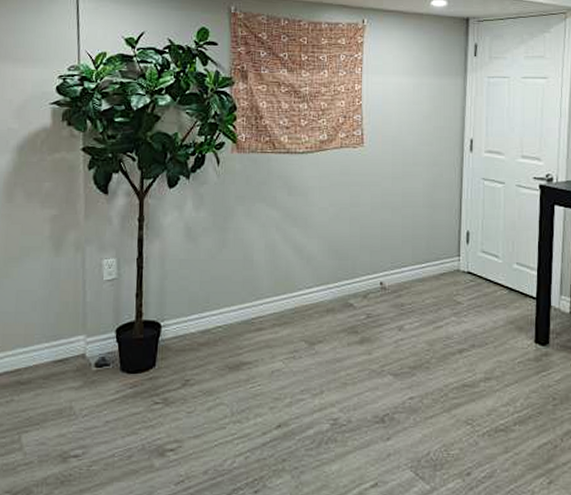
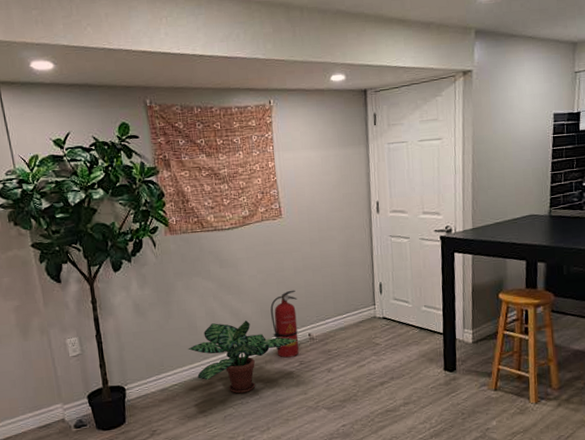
potted plant: none [239,258,368,346] -> present [188,320,299,394]
fire extinguisher: none [339,229,371,308] -> present [270,290,299,358]

